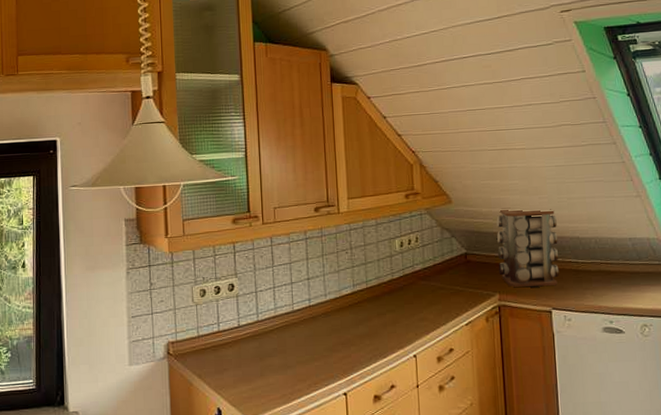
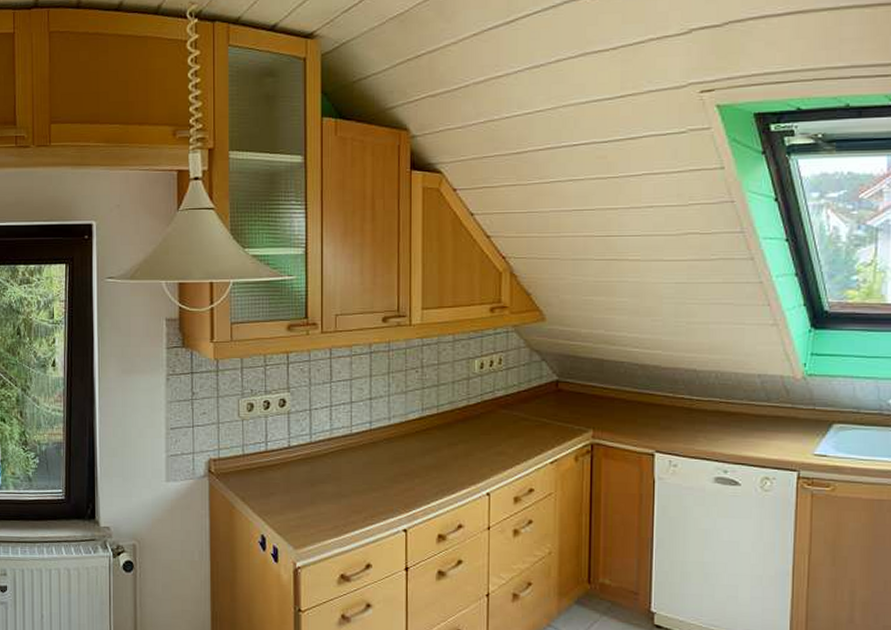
spice rack: present [496,207,559,288] -> none [595,330,671,425]

